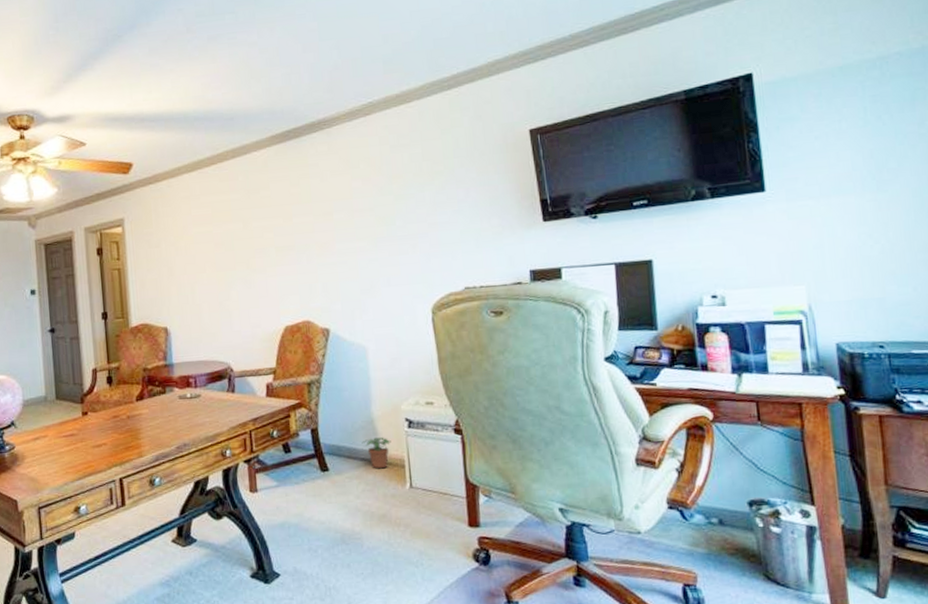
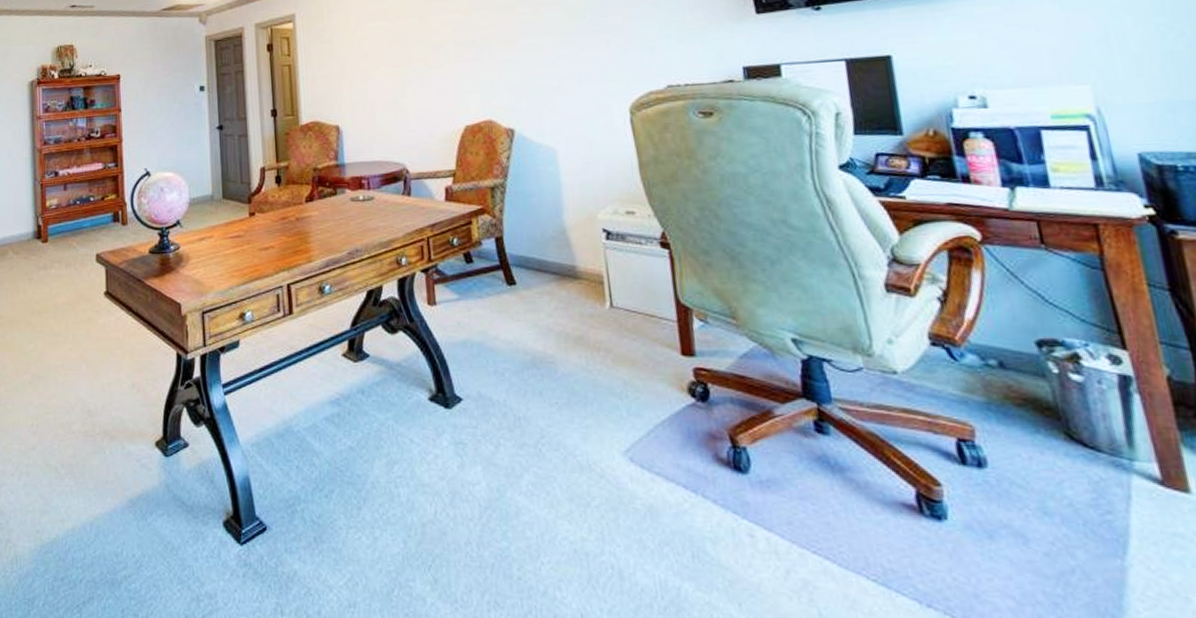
potted plant: present [361,437,391,469] -> none [553,249,587,285]

